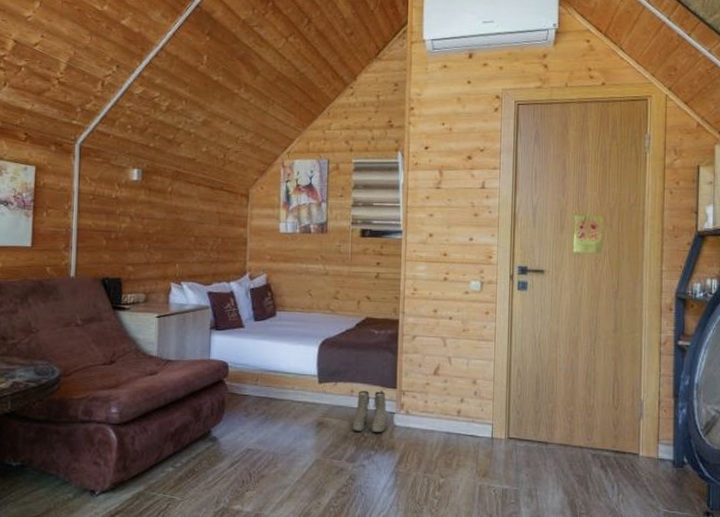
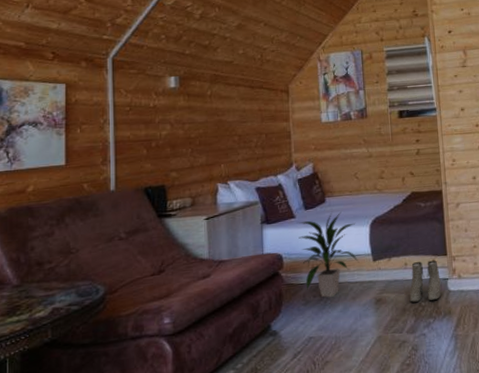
indoor plant: none [245,327,305,413] -> present [296,211,360,298]

